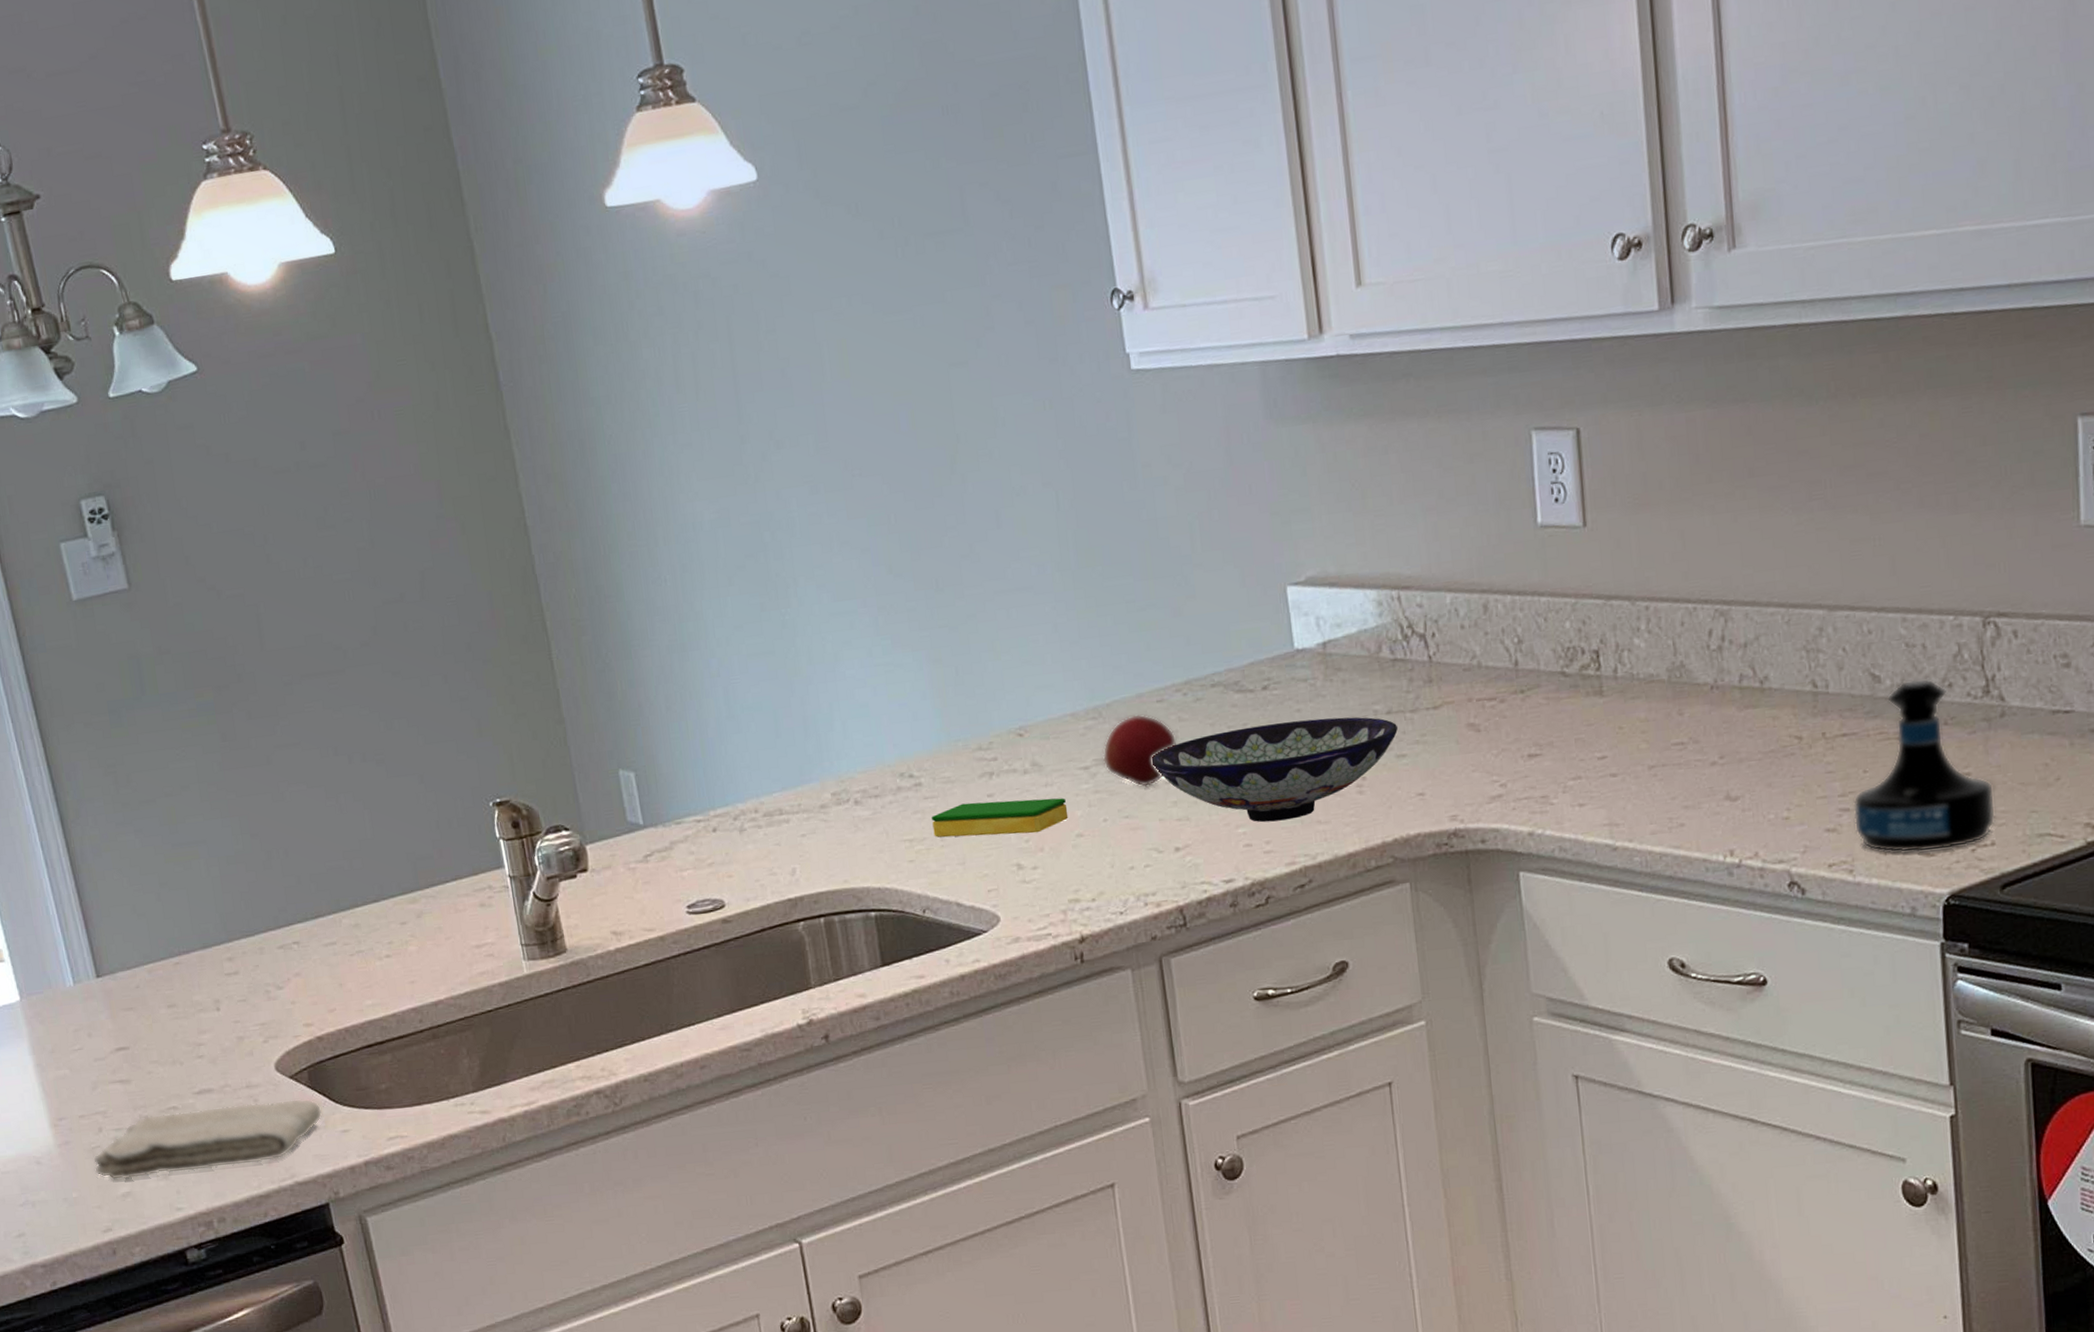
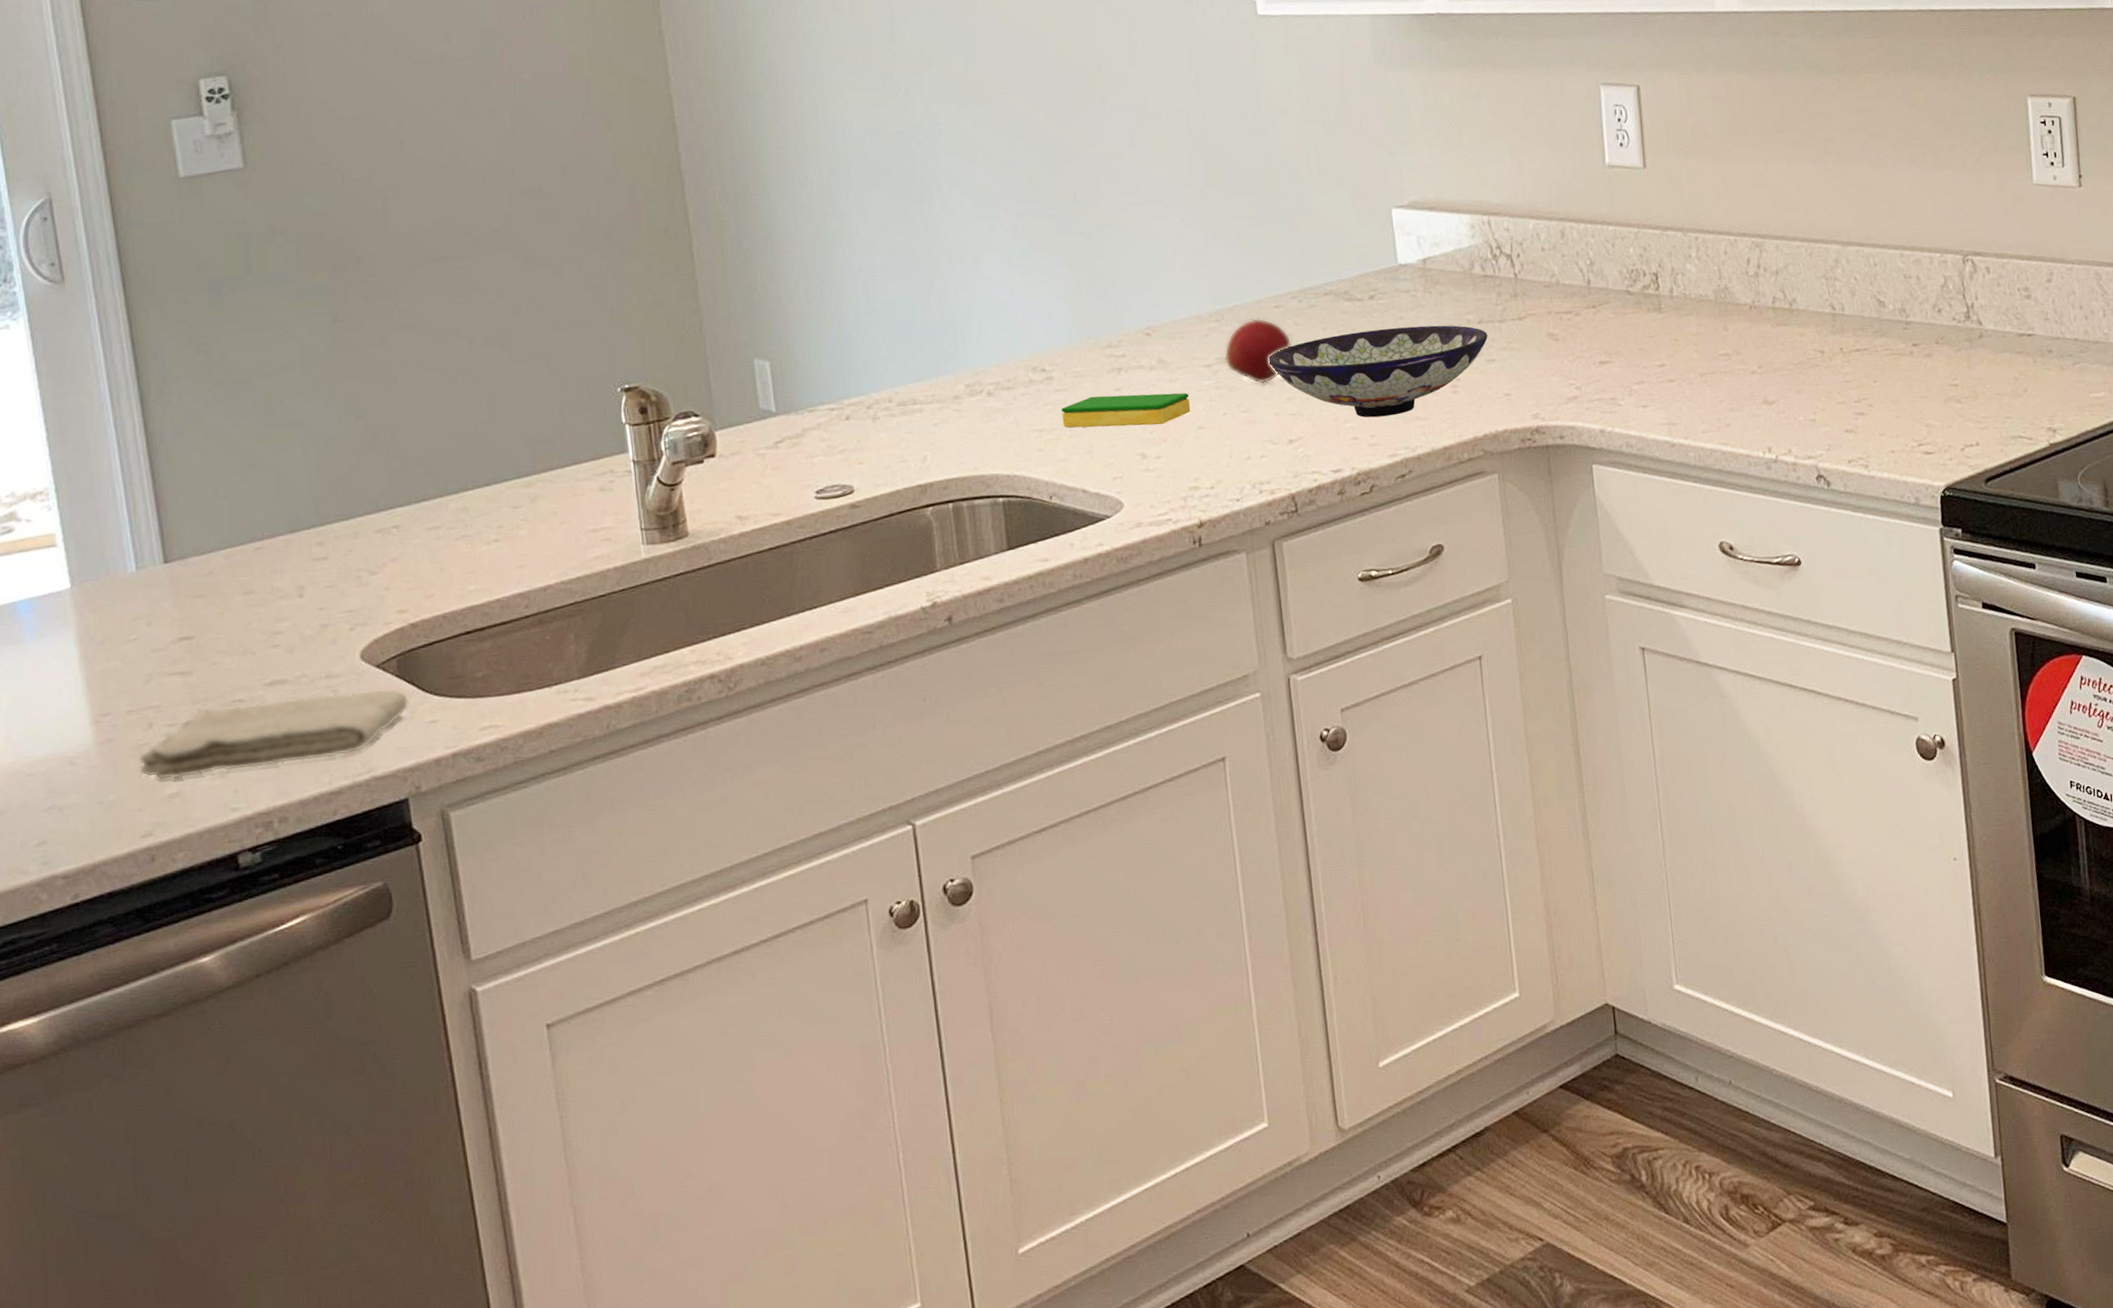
tequila bottle: present [1853,678,1996,853] -> none [1866,304,1979,451]

